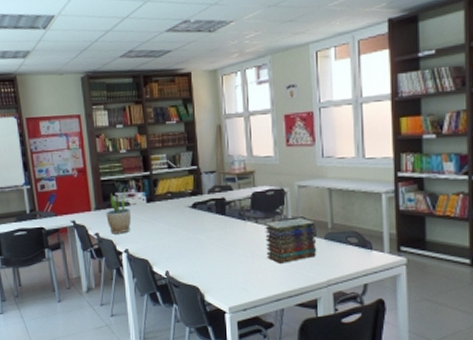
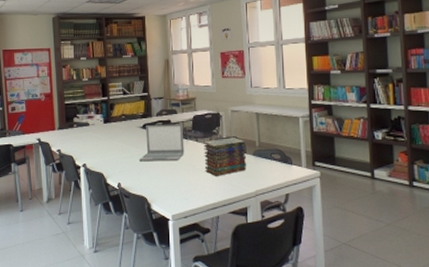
potted plant: present [106,188,131,234] -> none [68,111,89,151]
laptop: none [190,202,242,247] -> present [139,124,185,162]

